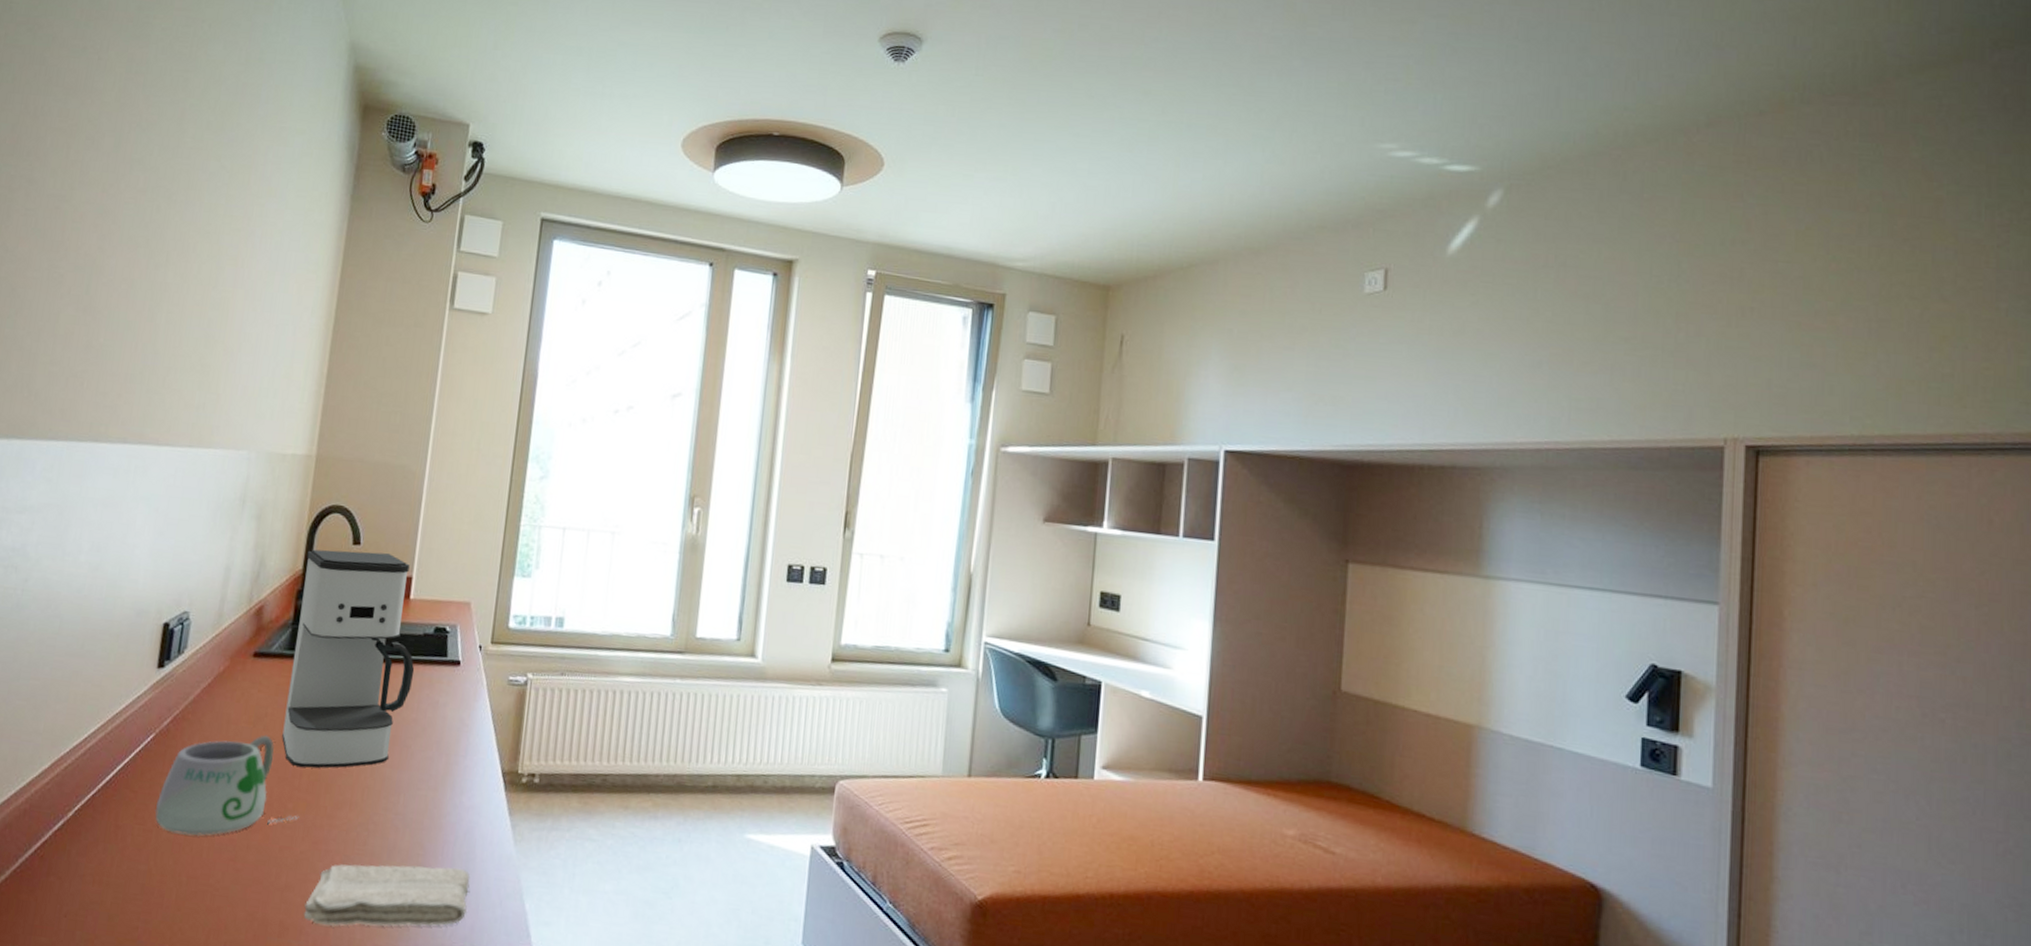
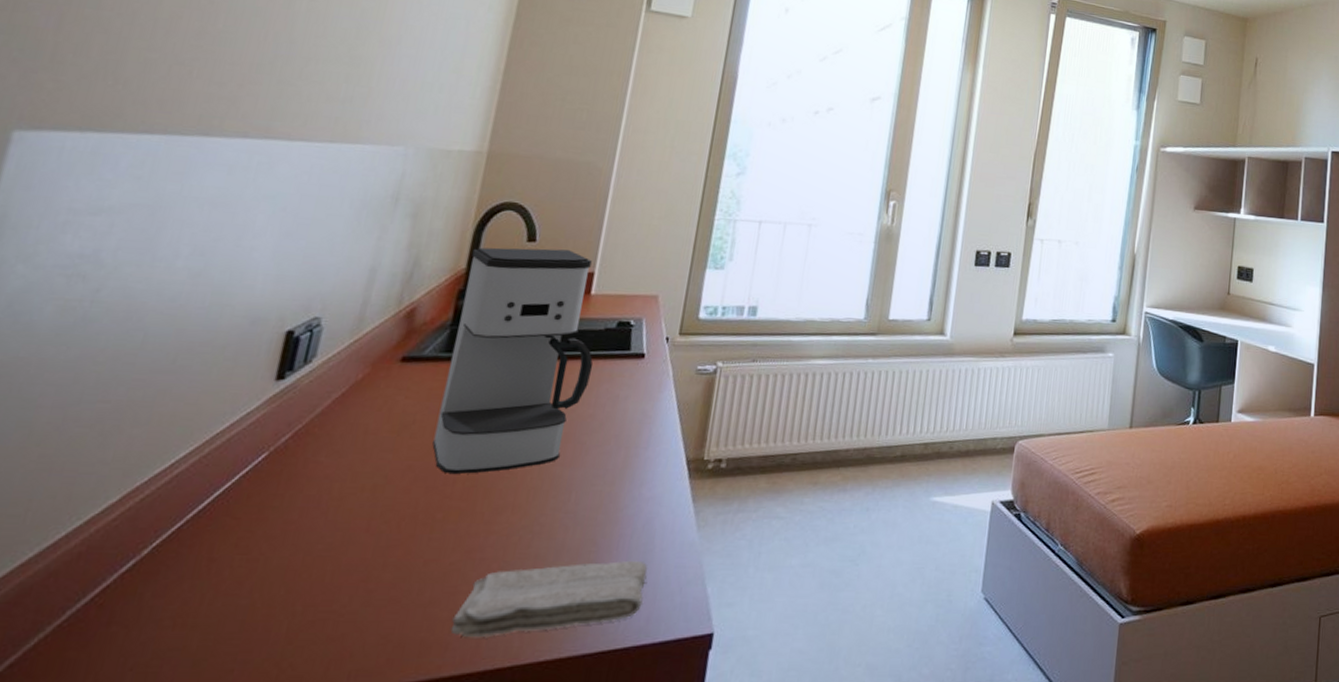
mug: present [155,735,299,837] -> none [263,443,450,560]

